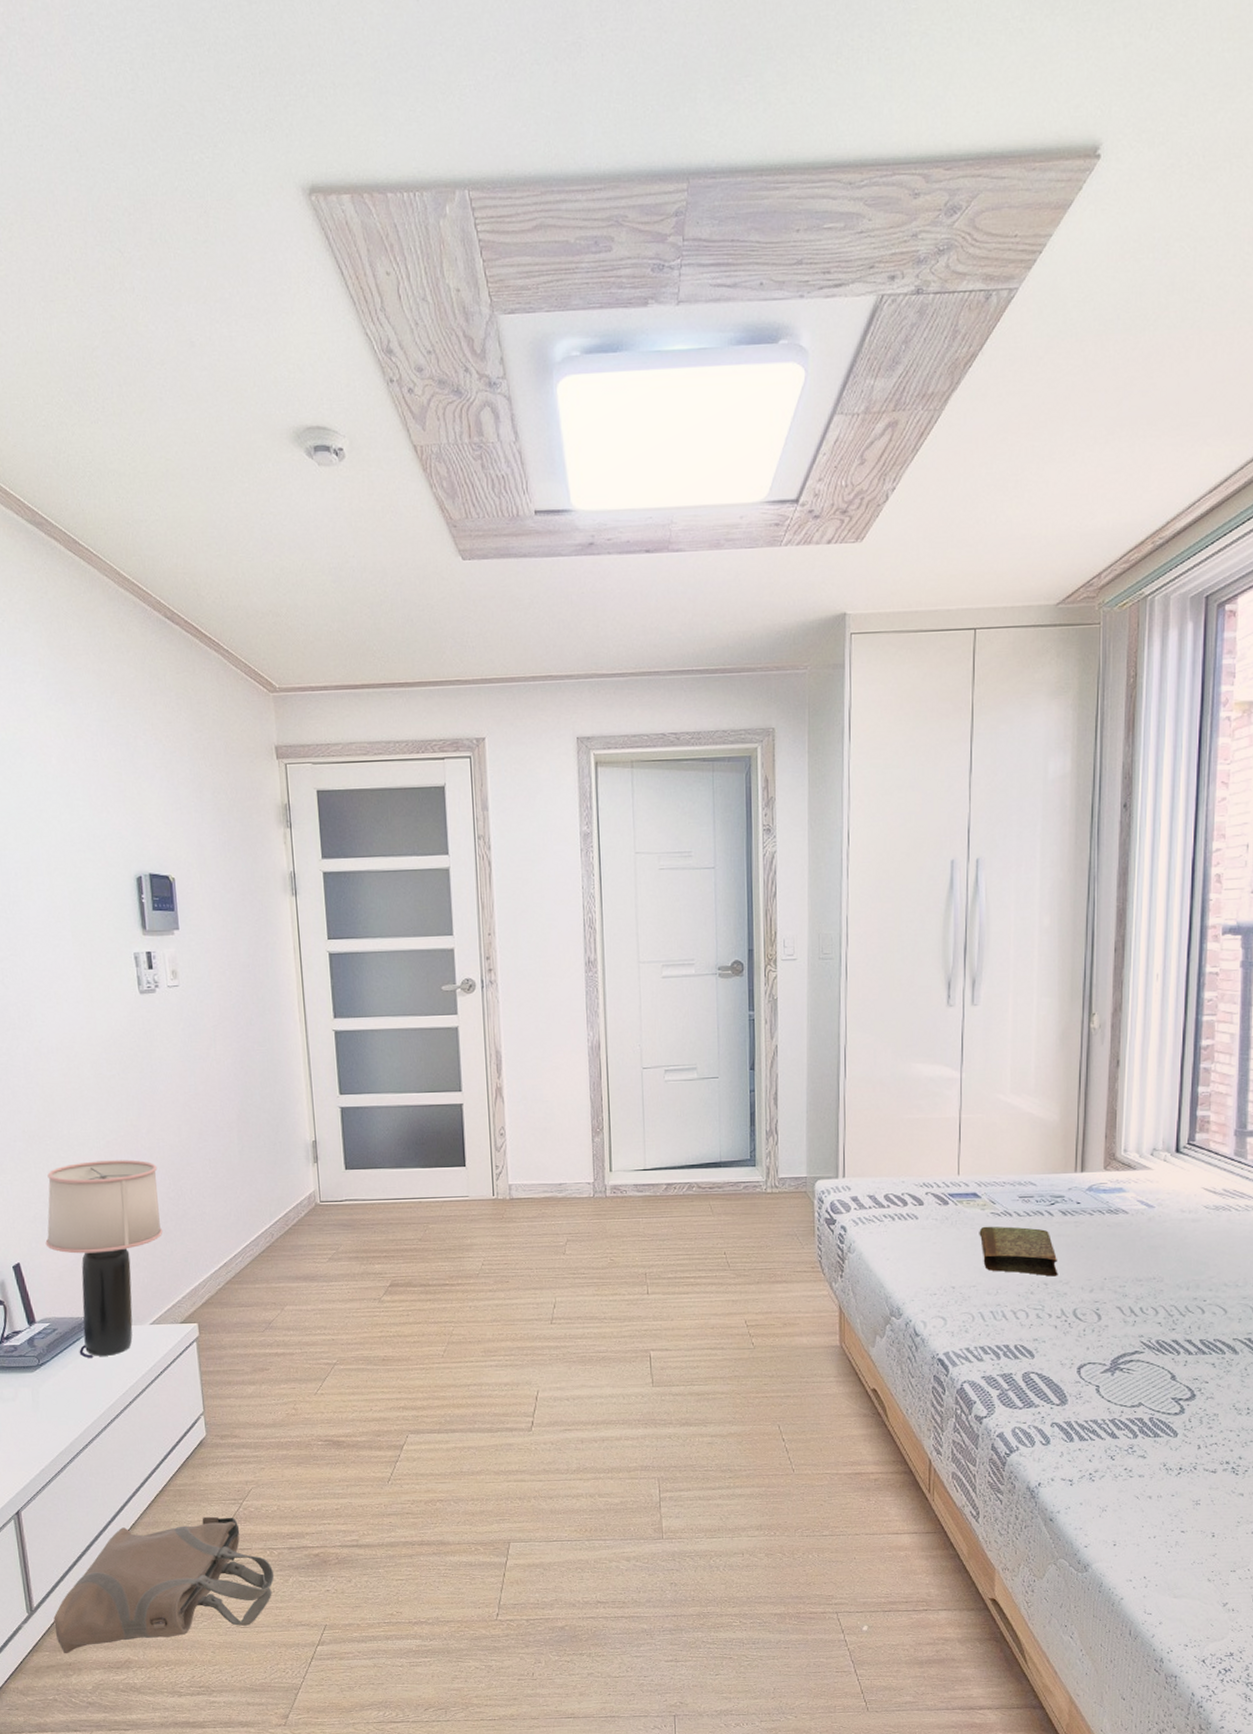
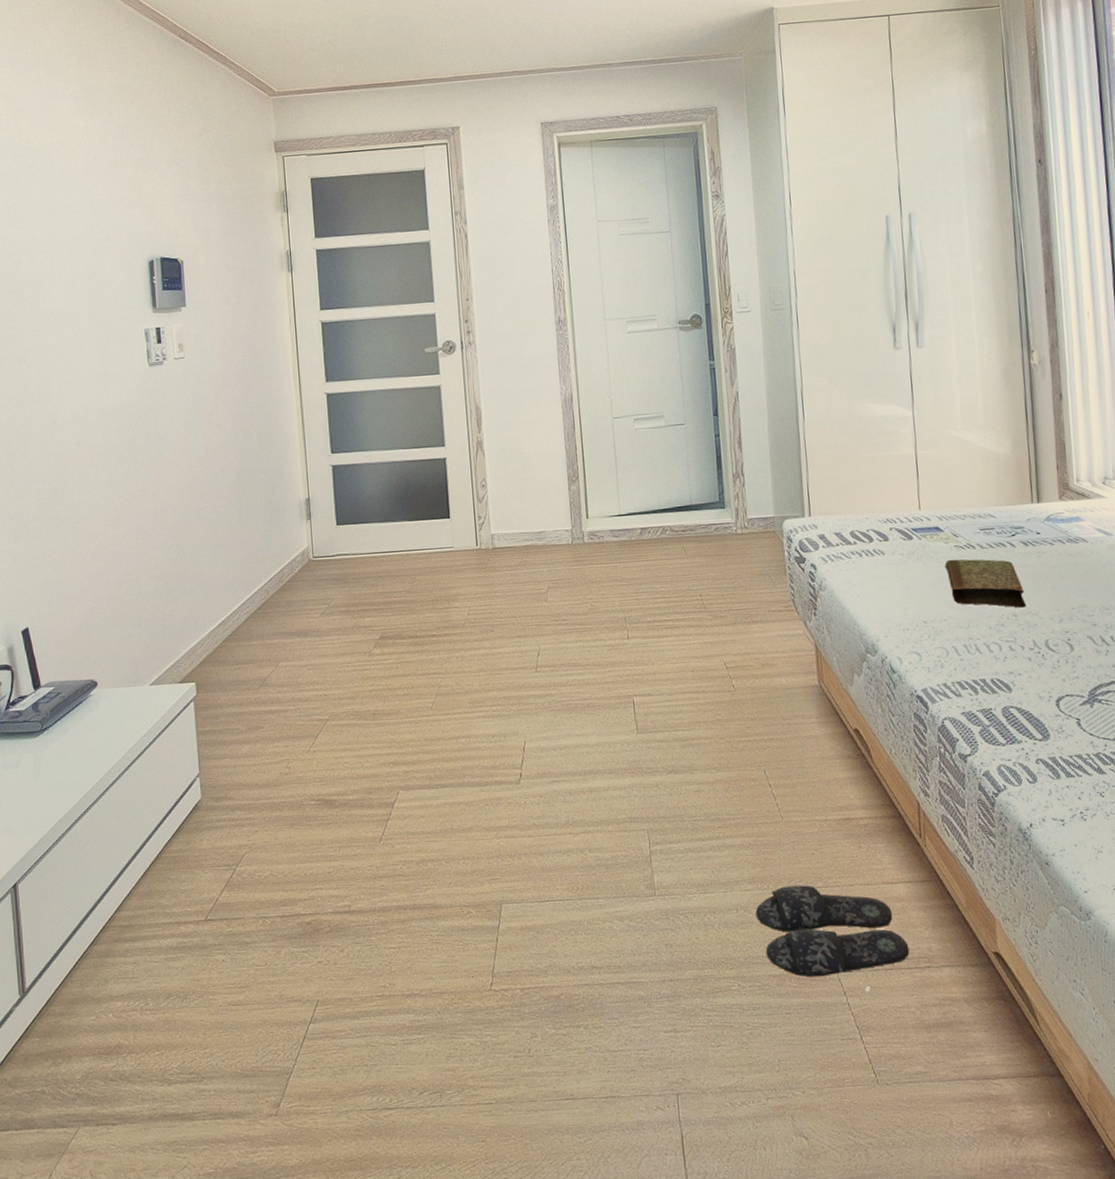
table lamp: present [45,1159,163,1359] -> none [53,523,165,722]
tote bag: present [53,1516,275,1654] -> none [45,884,267,1040]
slippers: none [761,1533,909,1616] -> present [755,885,909,977]

